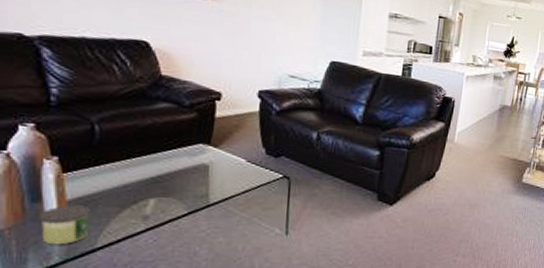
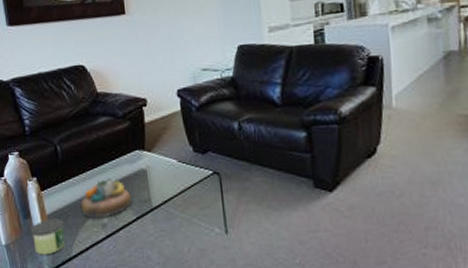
decorative bowl: none [116,168,186,210] -> present [80,177,132,219]

